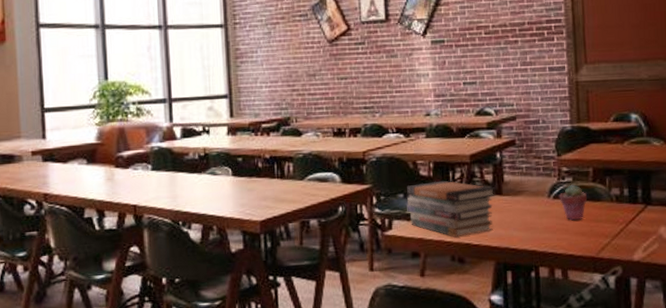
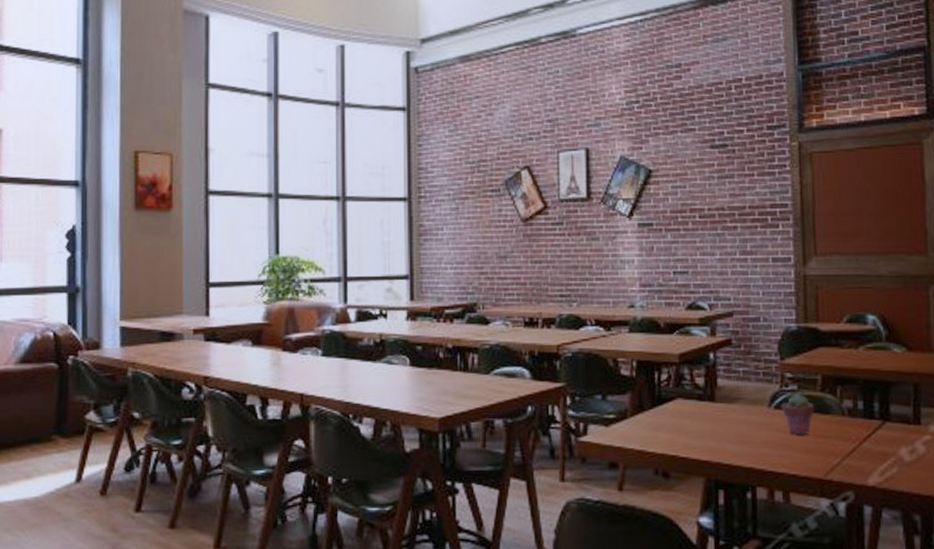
book stack: present [407,180,496,237] -> none [605,382,708,447]

